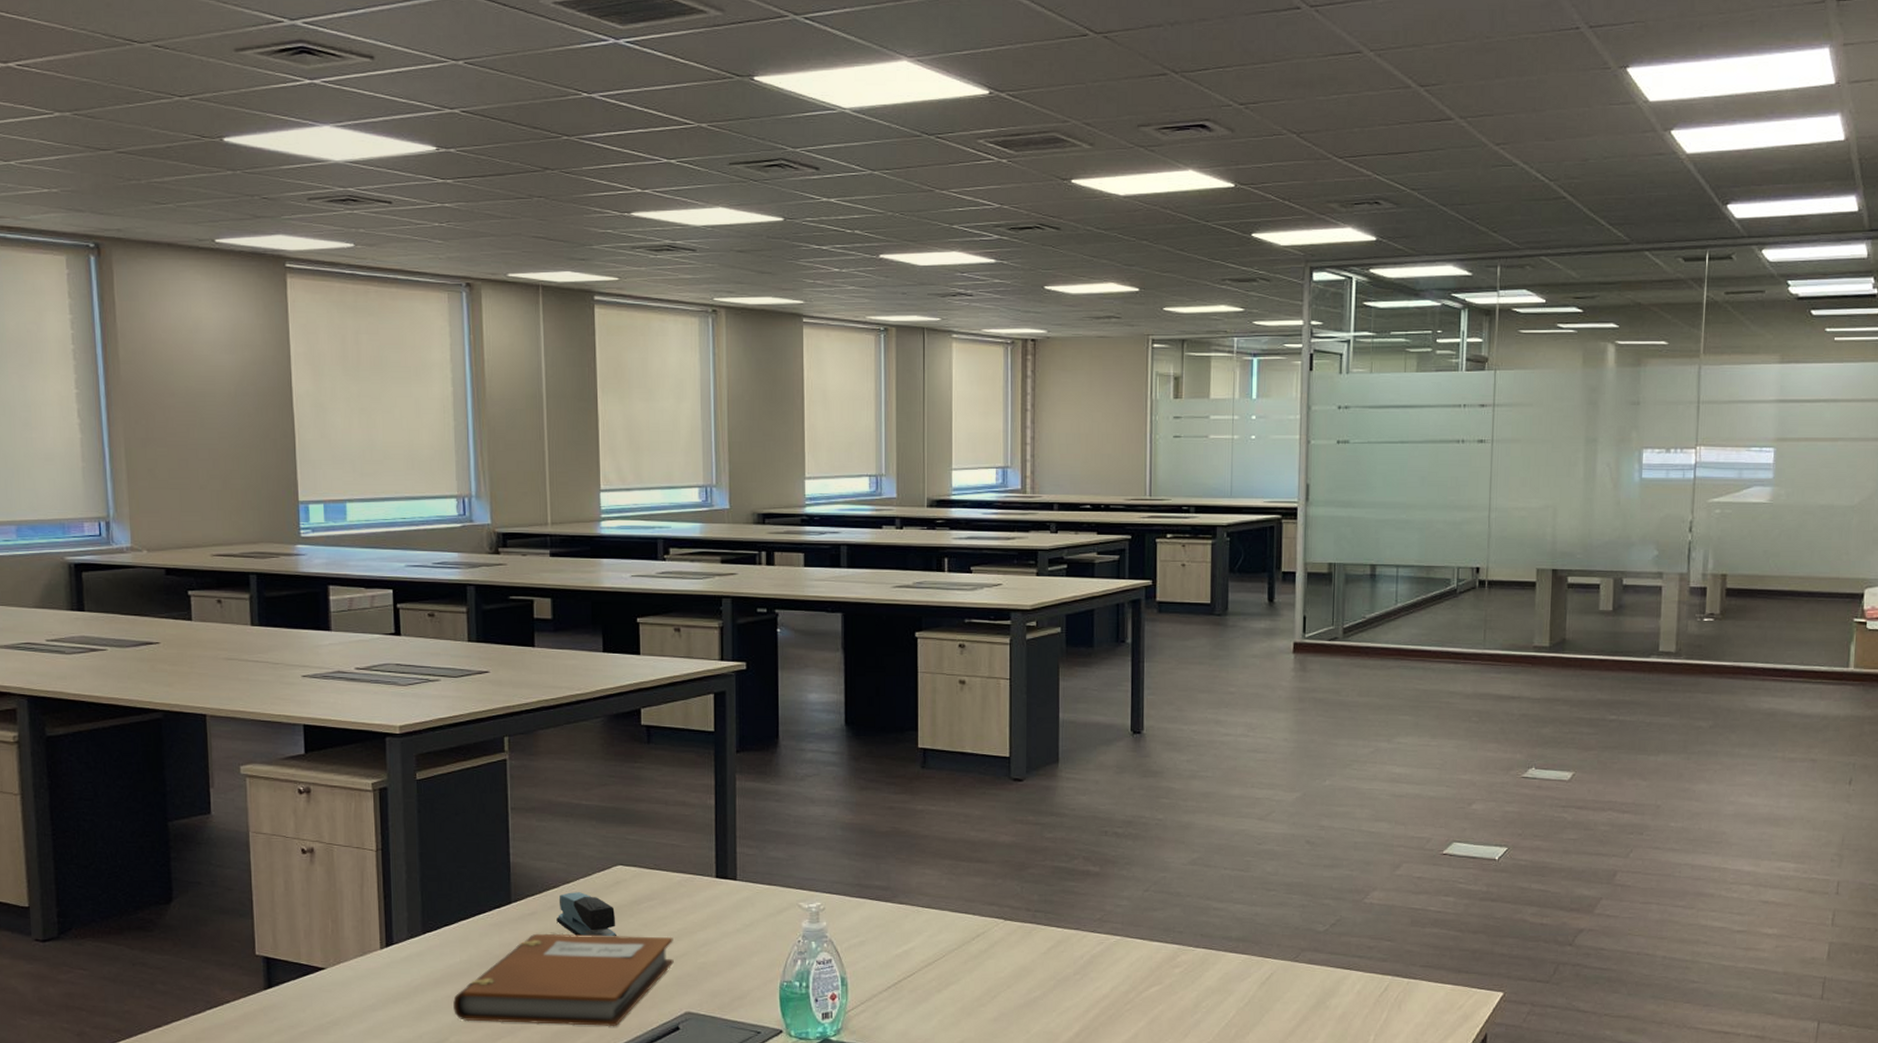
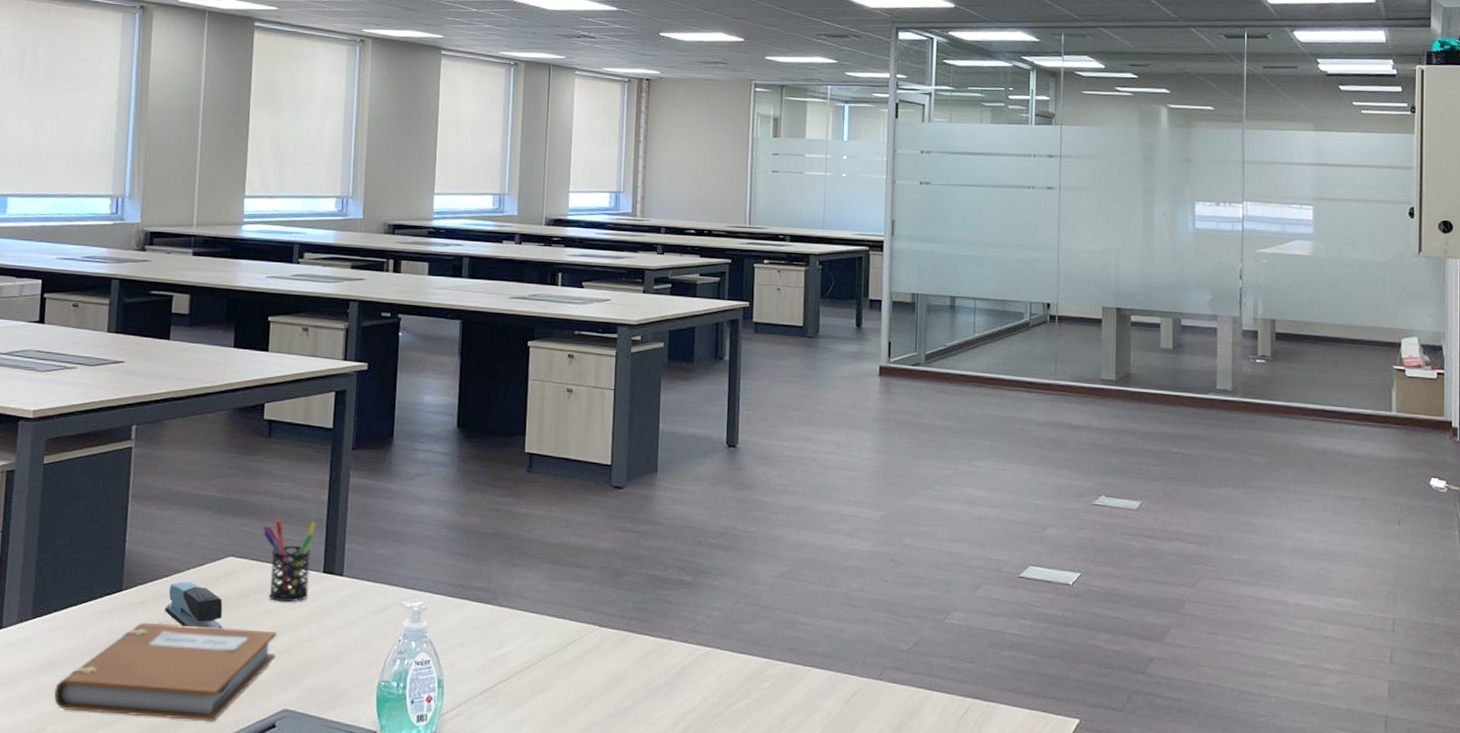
pen holder: none [650,827,704,908] -> present [263,520,316,603]

